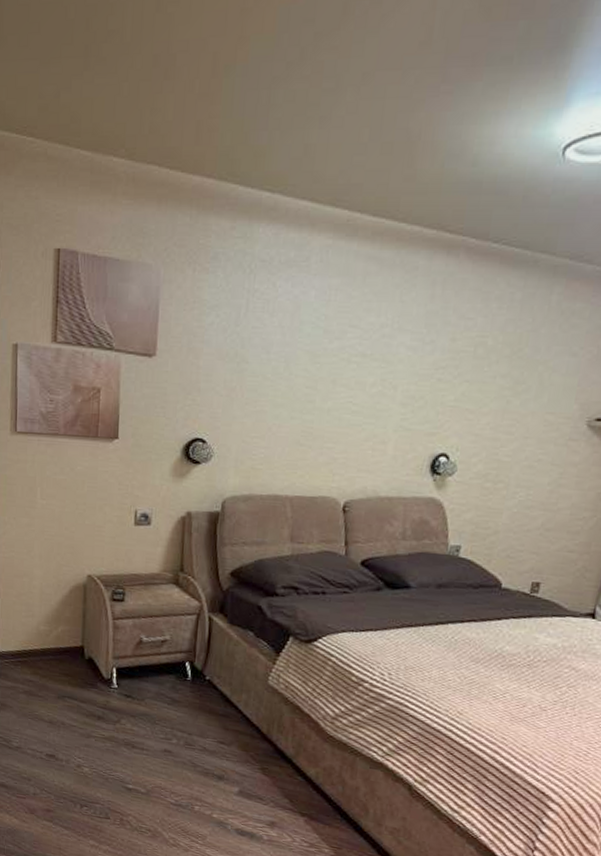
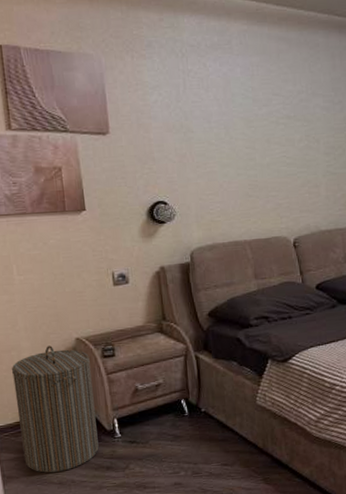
laundry hamper: none [20,578,98,711] -> present [11,345,99,473]

